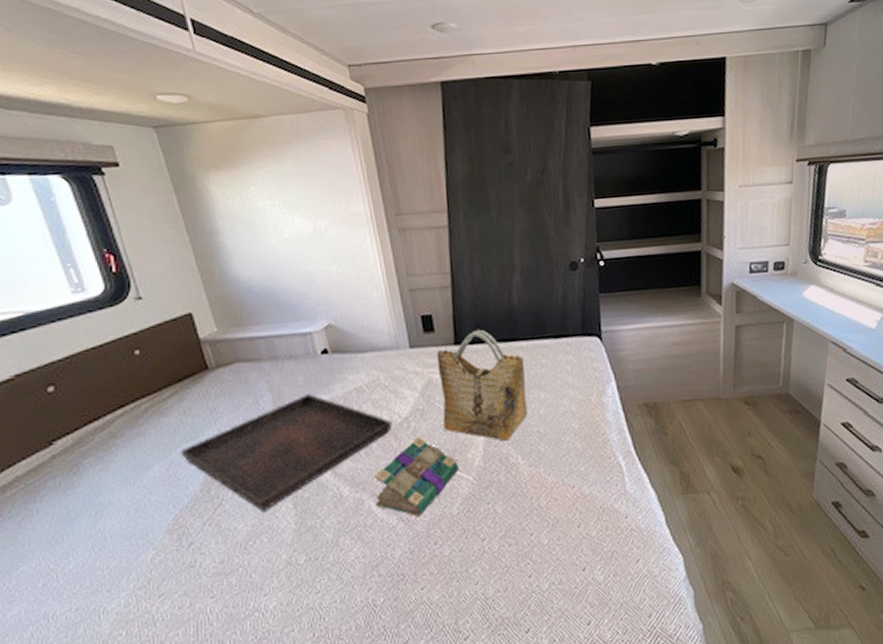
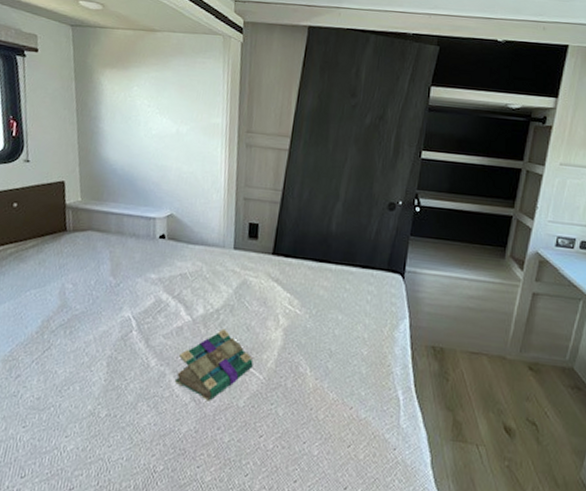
serving tray: present [180,394,393,512] -> none [28,270,205,363]
grocery bag: present [436,329,528,441] -> none [247,245,331,351]

